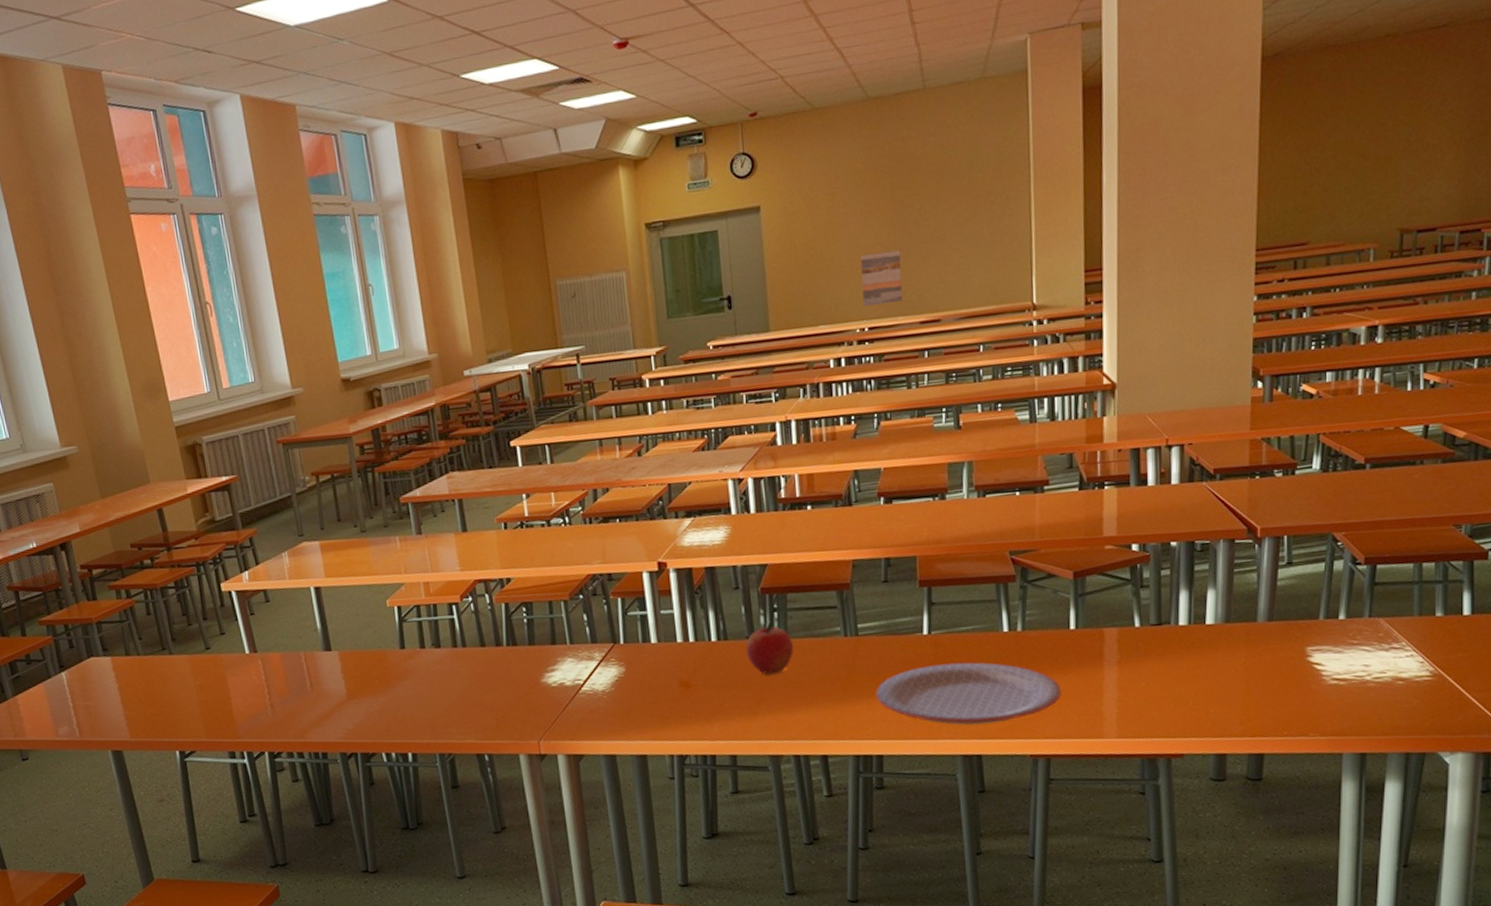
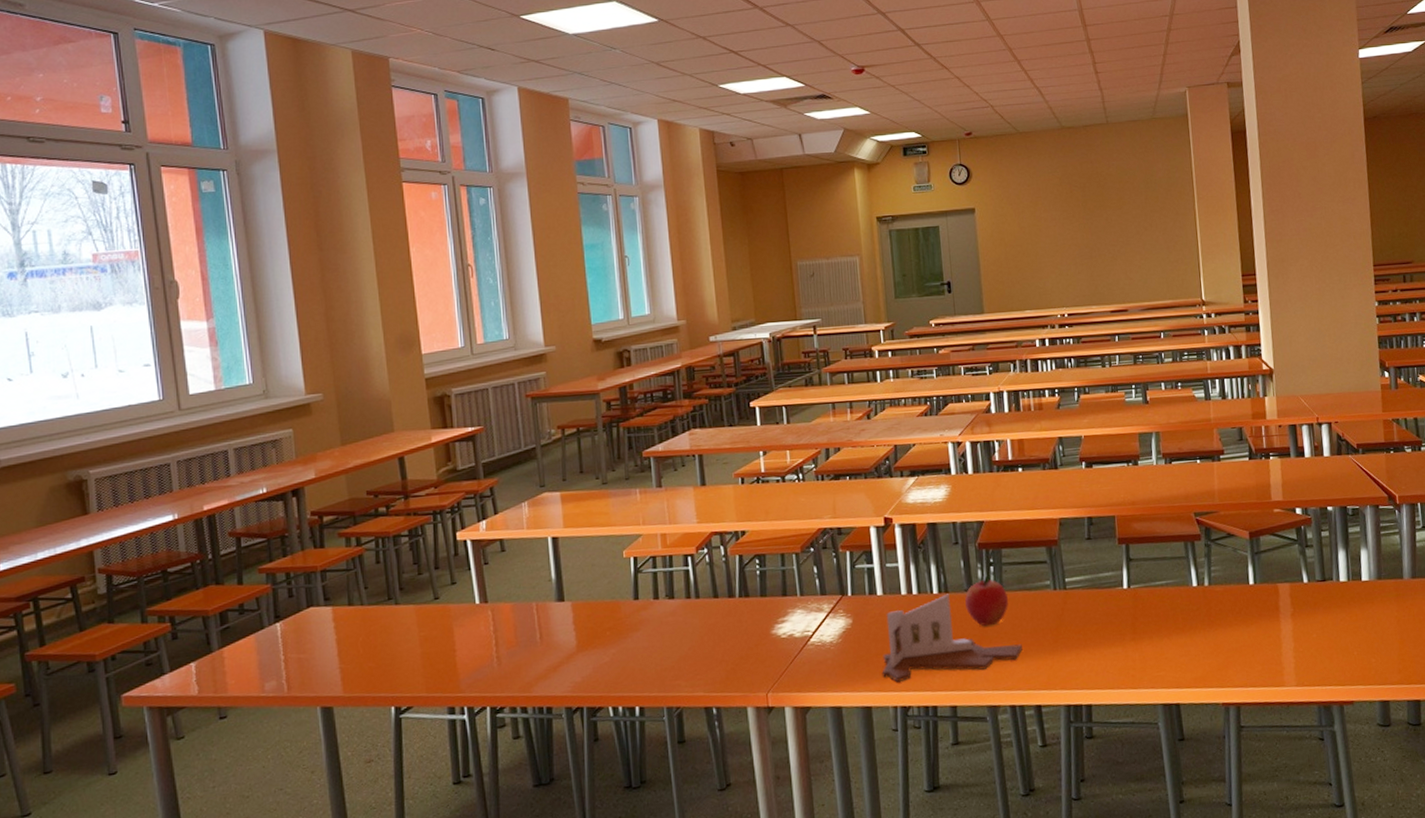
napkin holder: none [657,641,808,732] -> present [881,593,1022,683]
wall art: present [860,250,903,307] -> none [1059,250,1096,296]
plate: present [875,662,1061,725] -> none [1083,615,1246,675]

